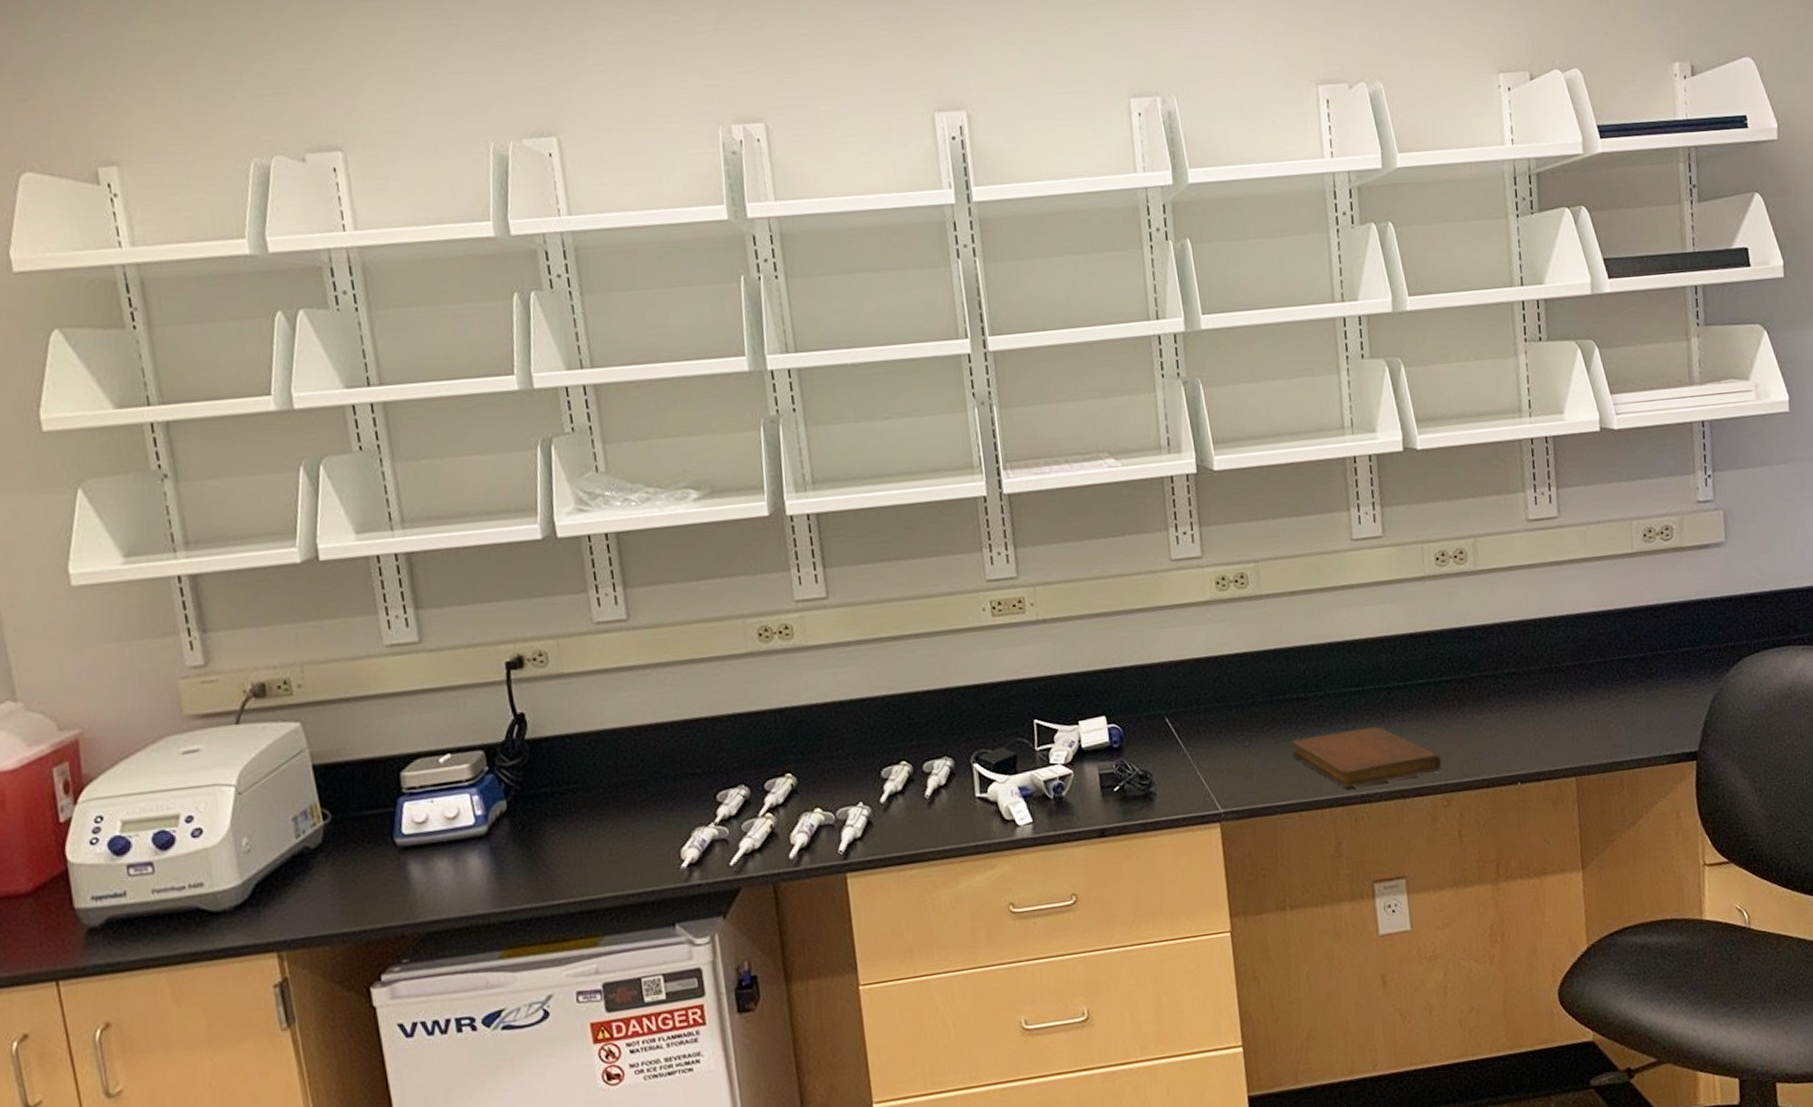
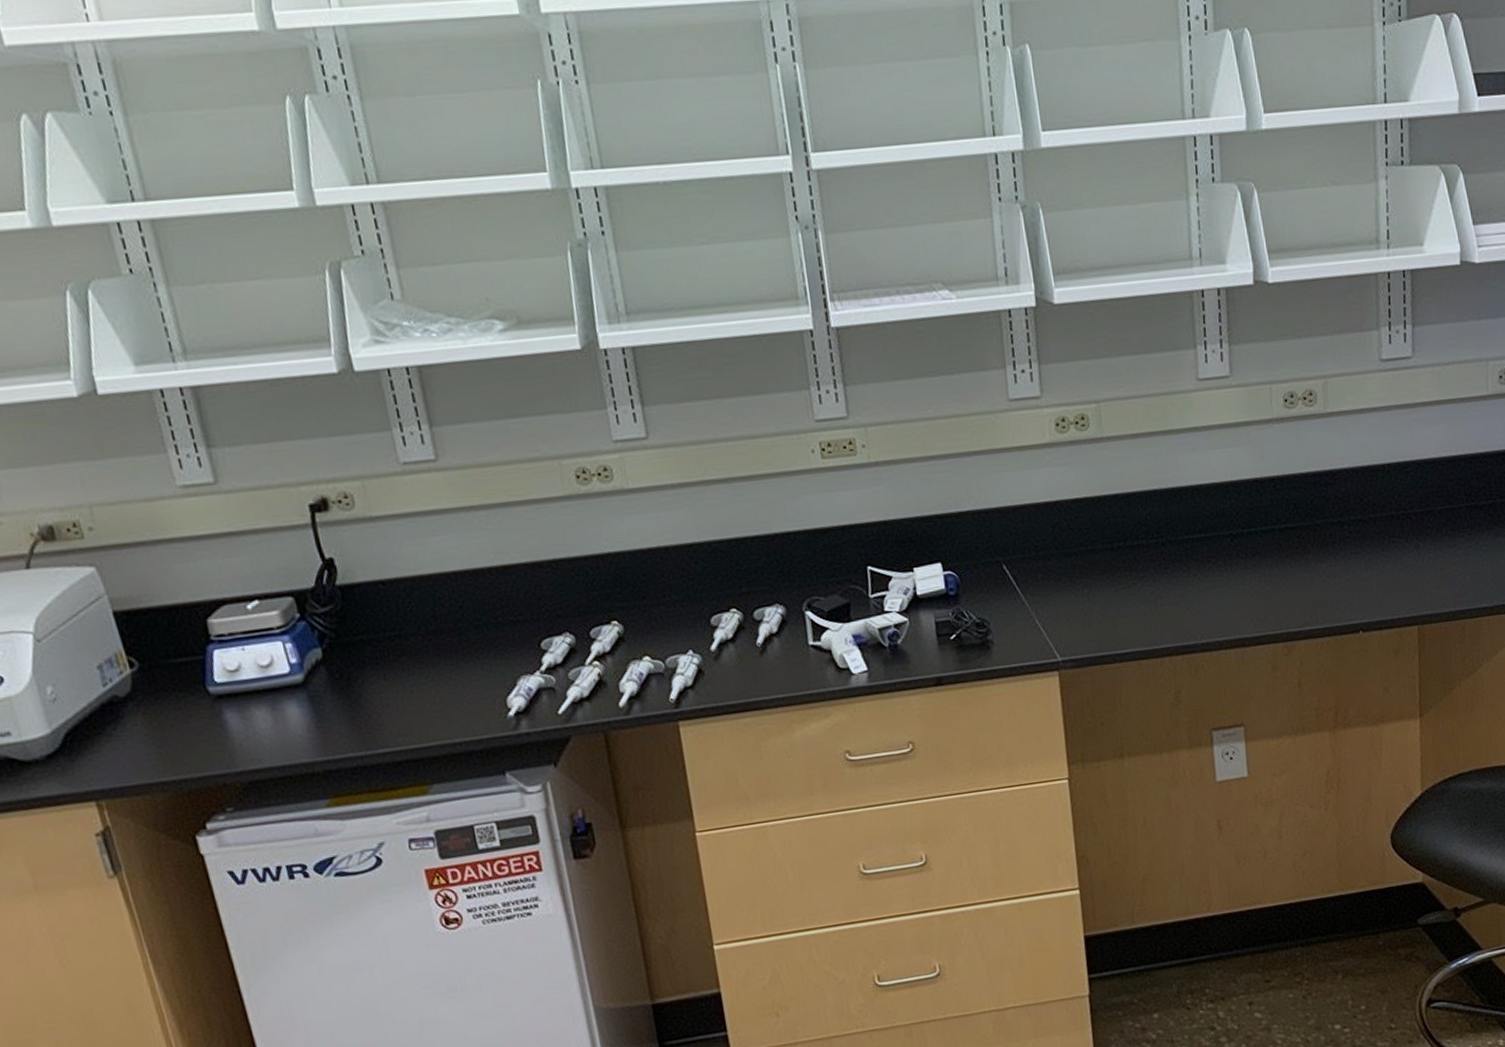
notebook: present [1292,726,1442,788] -> none [1132,573,1284,637]

